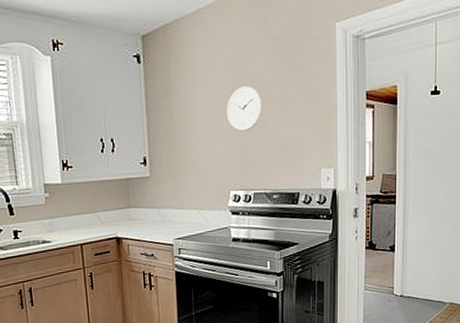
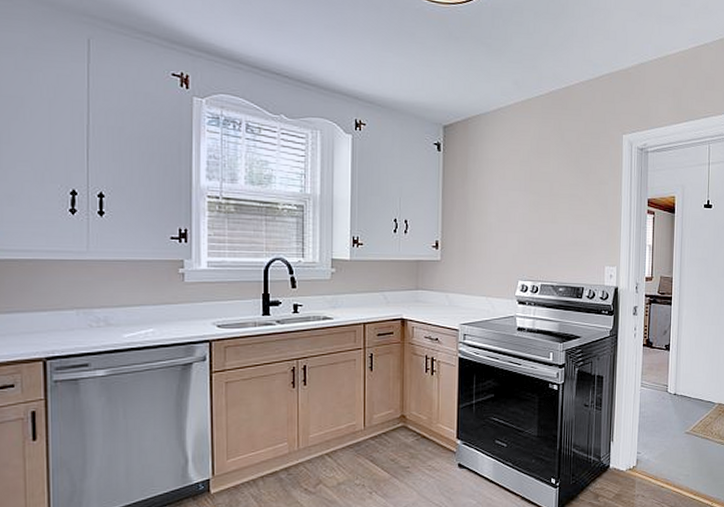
wall clock: present [227,86,262,132] -> none [520,183,553,225]

